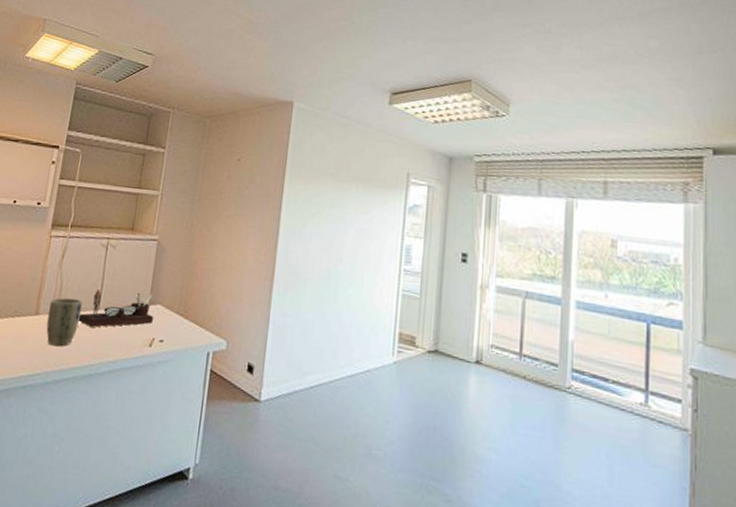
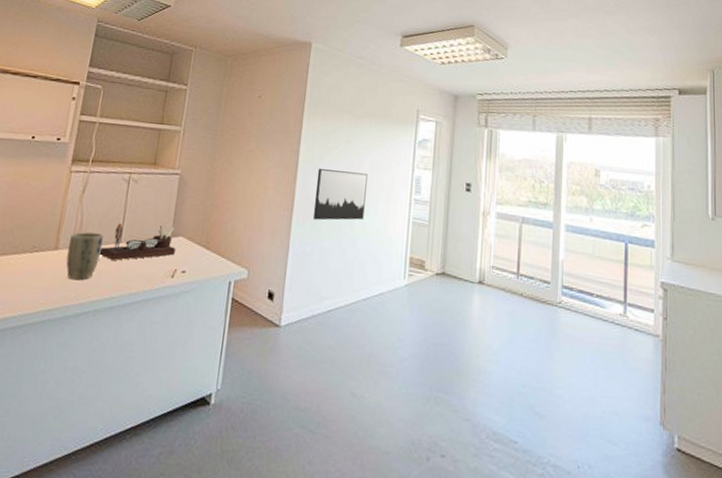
wall art: none [294,236,353,292] -> present [312,169,368,221]

